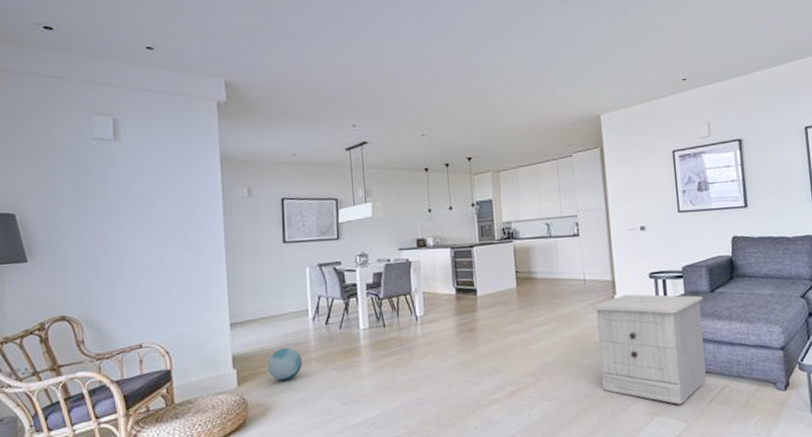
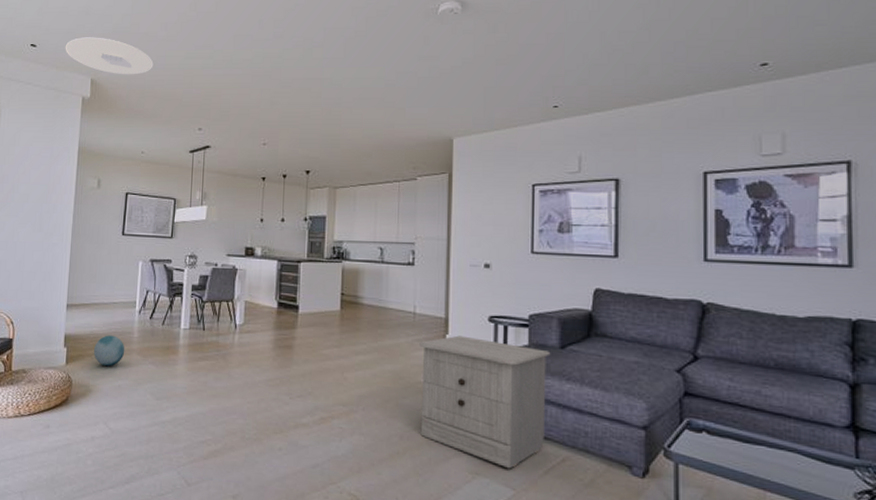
ceiling light: none [189,35,294,75] -> present [65,37,154,75]

